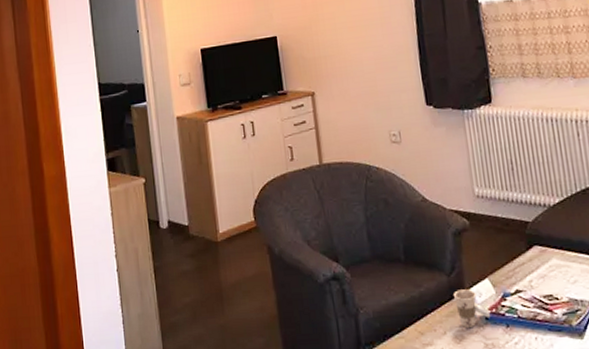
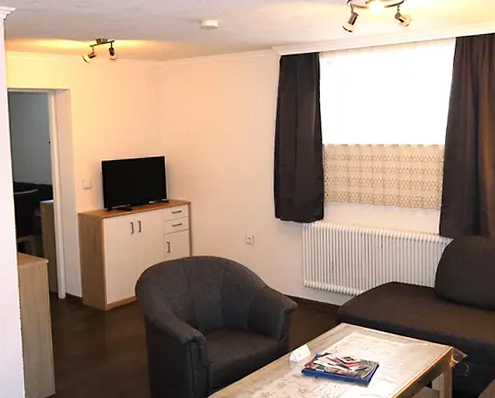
cup: present [453,289,491,329] -> none [280,351,306,379]

